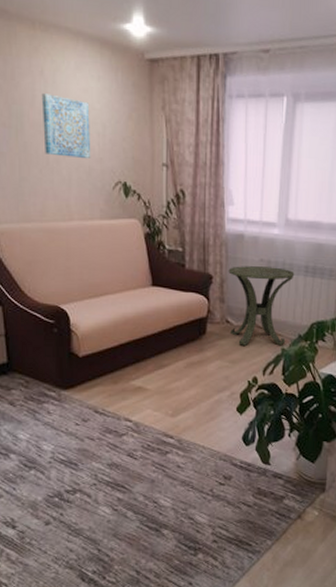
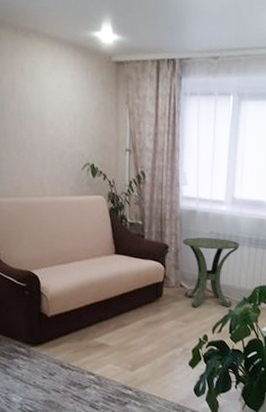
wall art: present [41,93,91,158] -> none [21,87,64,143]

